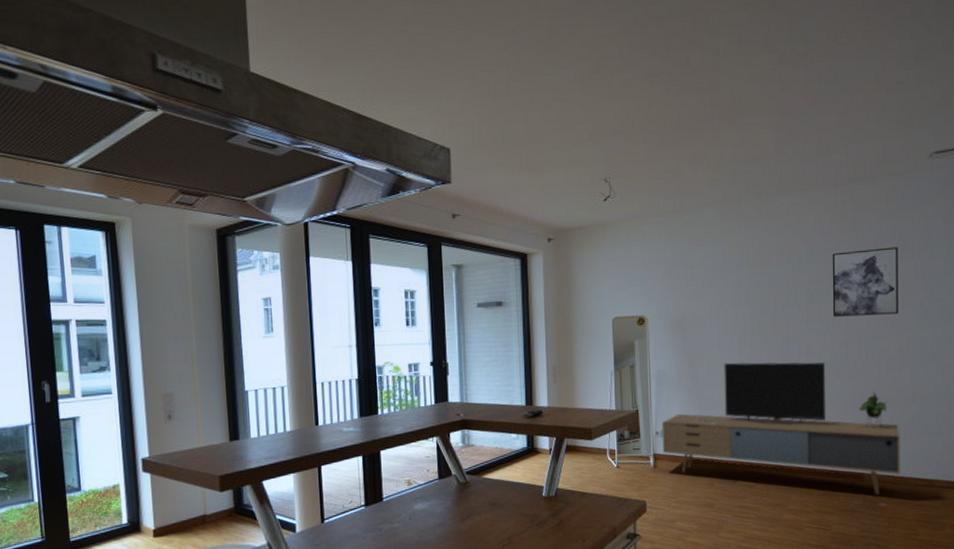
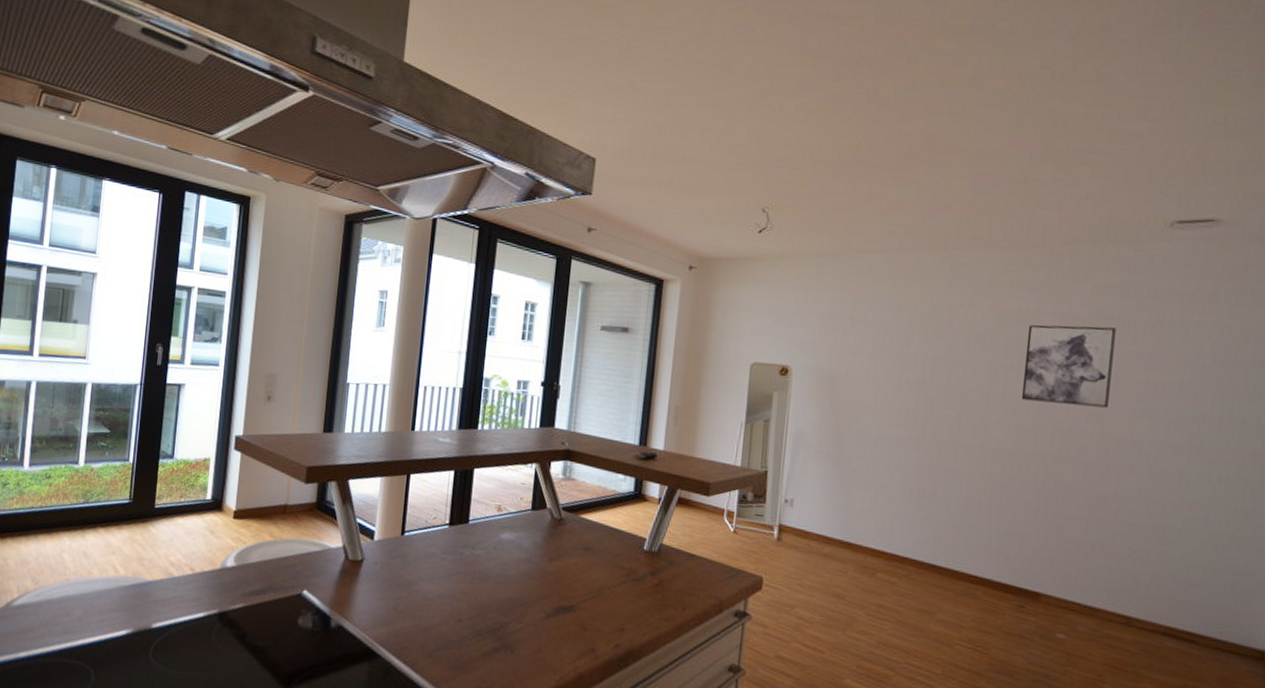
media console: present [661,361,900,495] -> none [790,433,1094,624]

